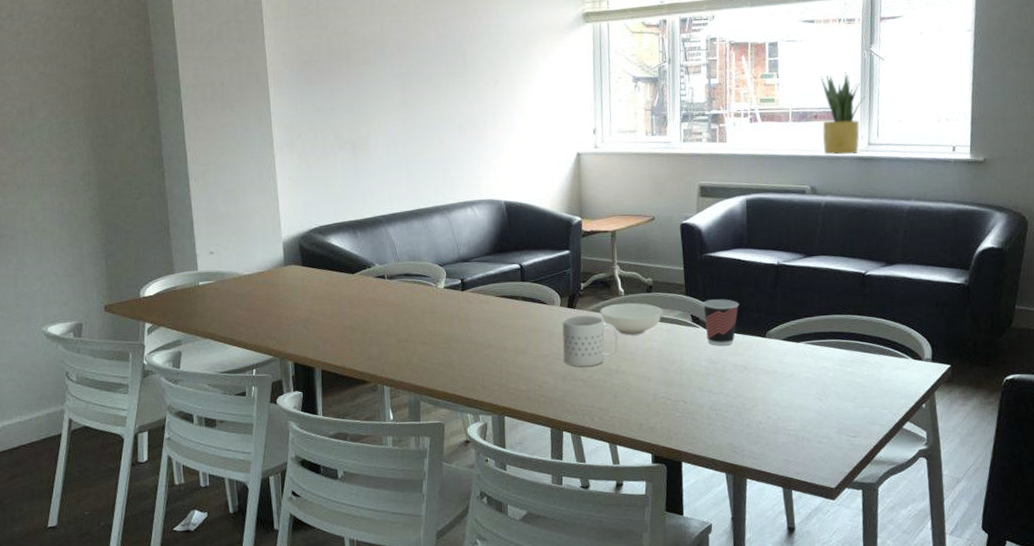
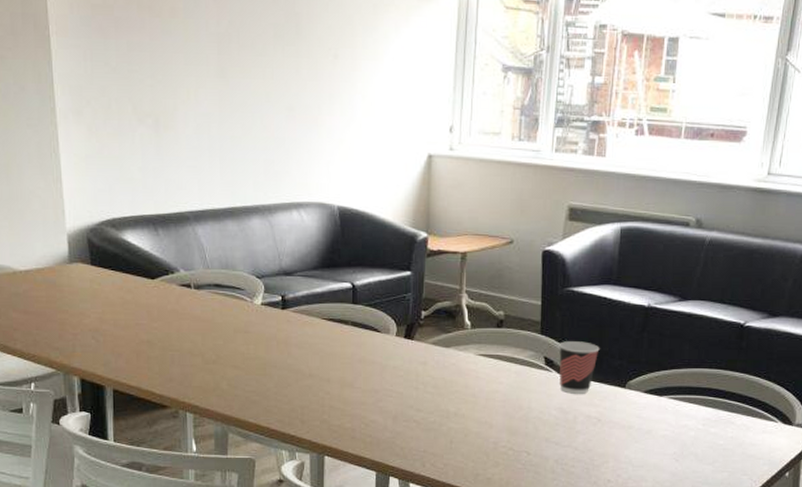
mug: present [562,314,619,367] -> none [395,347,460,407]
bowl: present [600,302,663,335] -> none [441,337,513,375]
planter: present [821,71,865,155] -> none [716,82,772,183]

